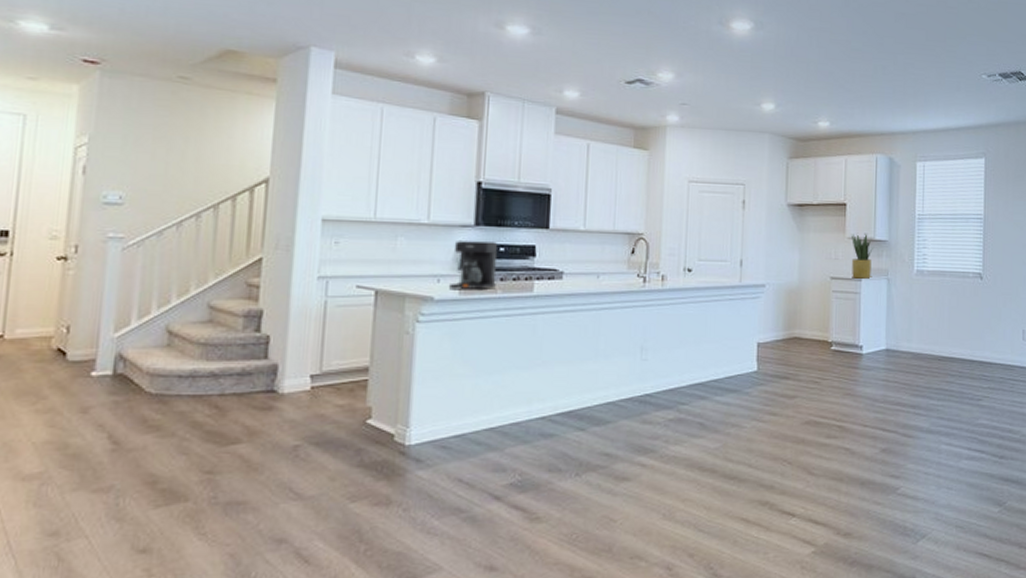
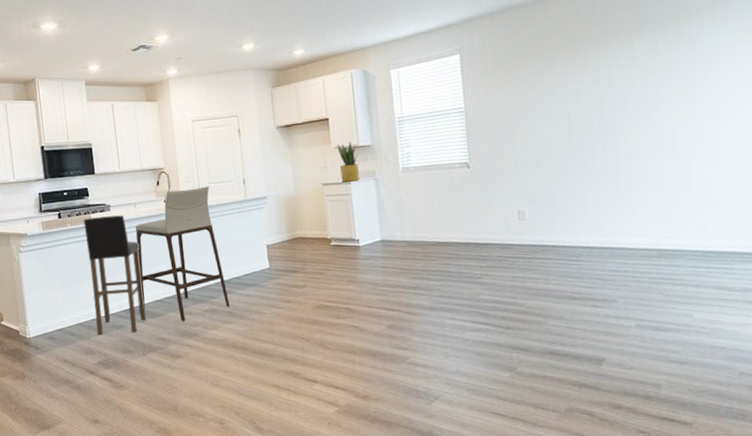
coffee maker: present [448,241,497,291] -> none [34,189,66,227]
bar stool: none [516,285,596,446] -> present [83,215,146,335]
bar stool: none [588,263,702,433] -> present [136,186,230,322]

